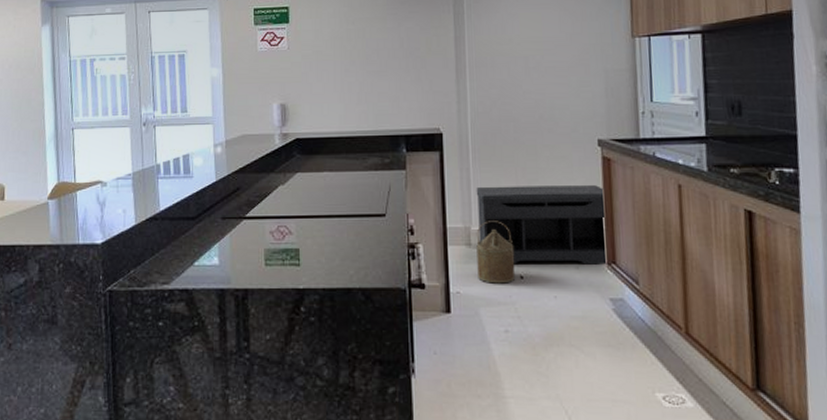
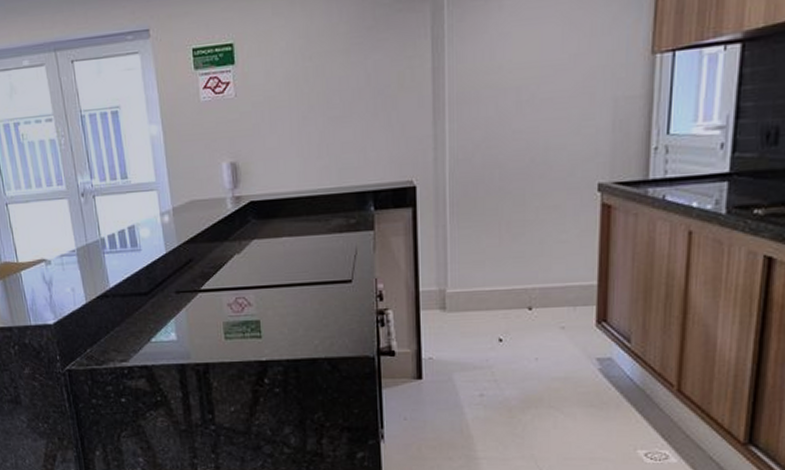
bench: present [476,185,609,265] -> none [453,237,600,327]
watering can: present [476,221,516,284] -> none [452,281,494,348]

